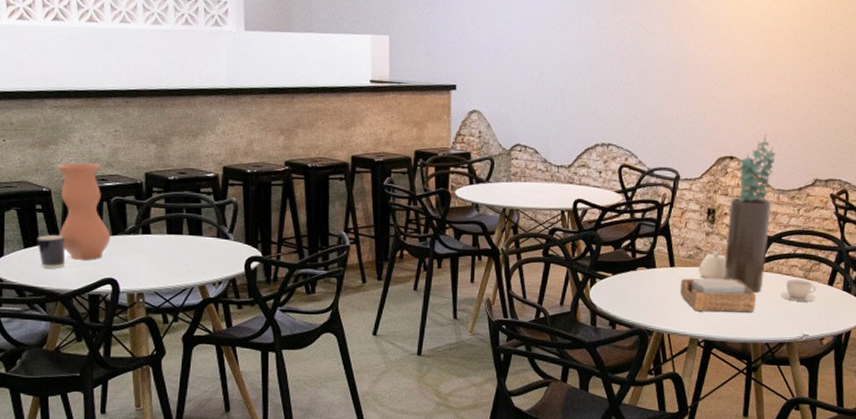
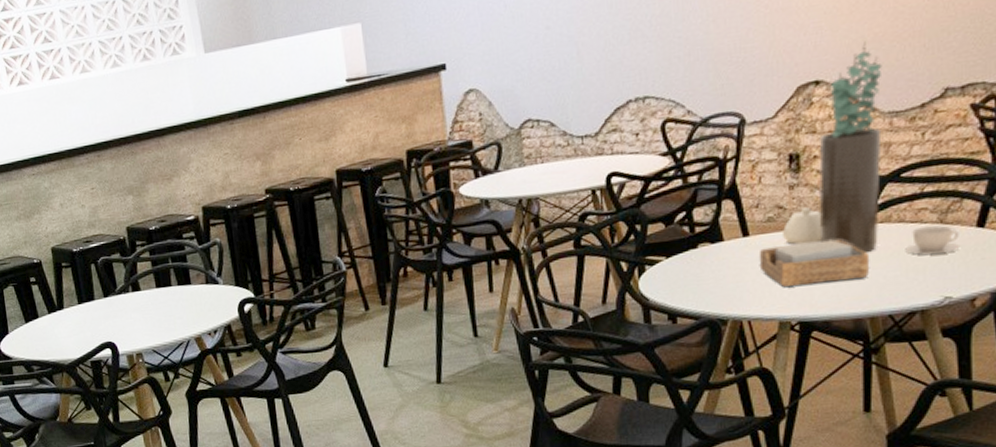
mug: present [37,234,65,268] -> none [35,304,64,340]
vase: present [56,162,111,260] -> none [42,225,103,328]

